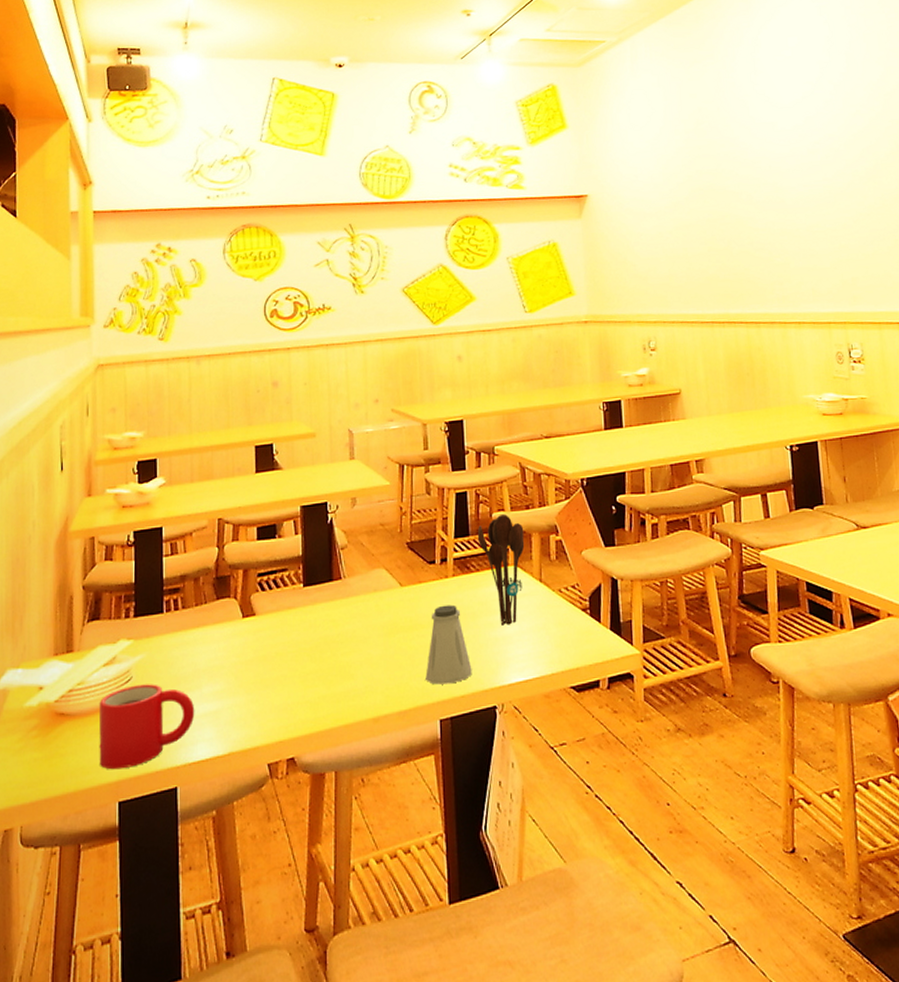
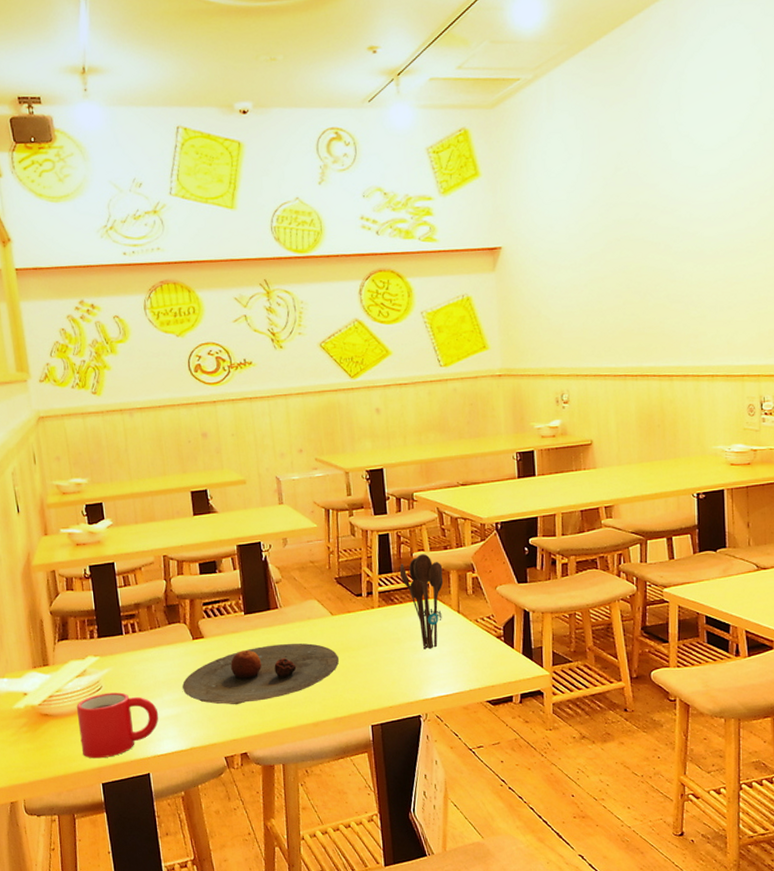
plate: none [226,620,406,698] -> present [182,643,339,705]
saltshaker: present [425,604,472,685] -> none [357,631,399,697]

